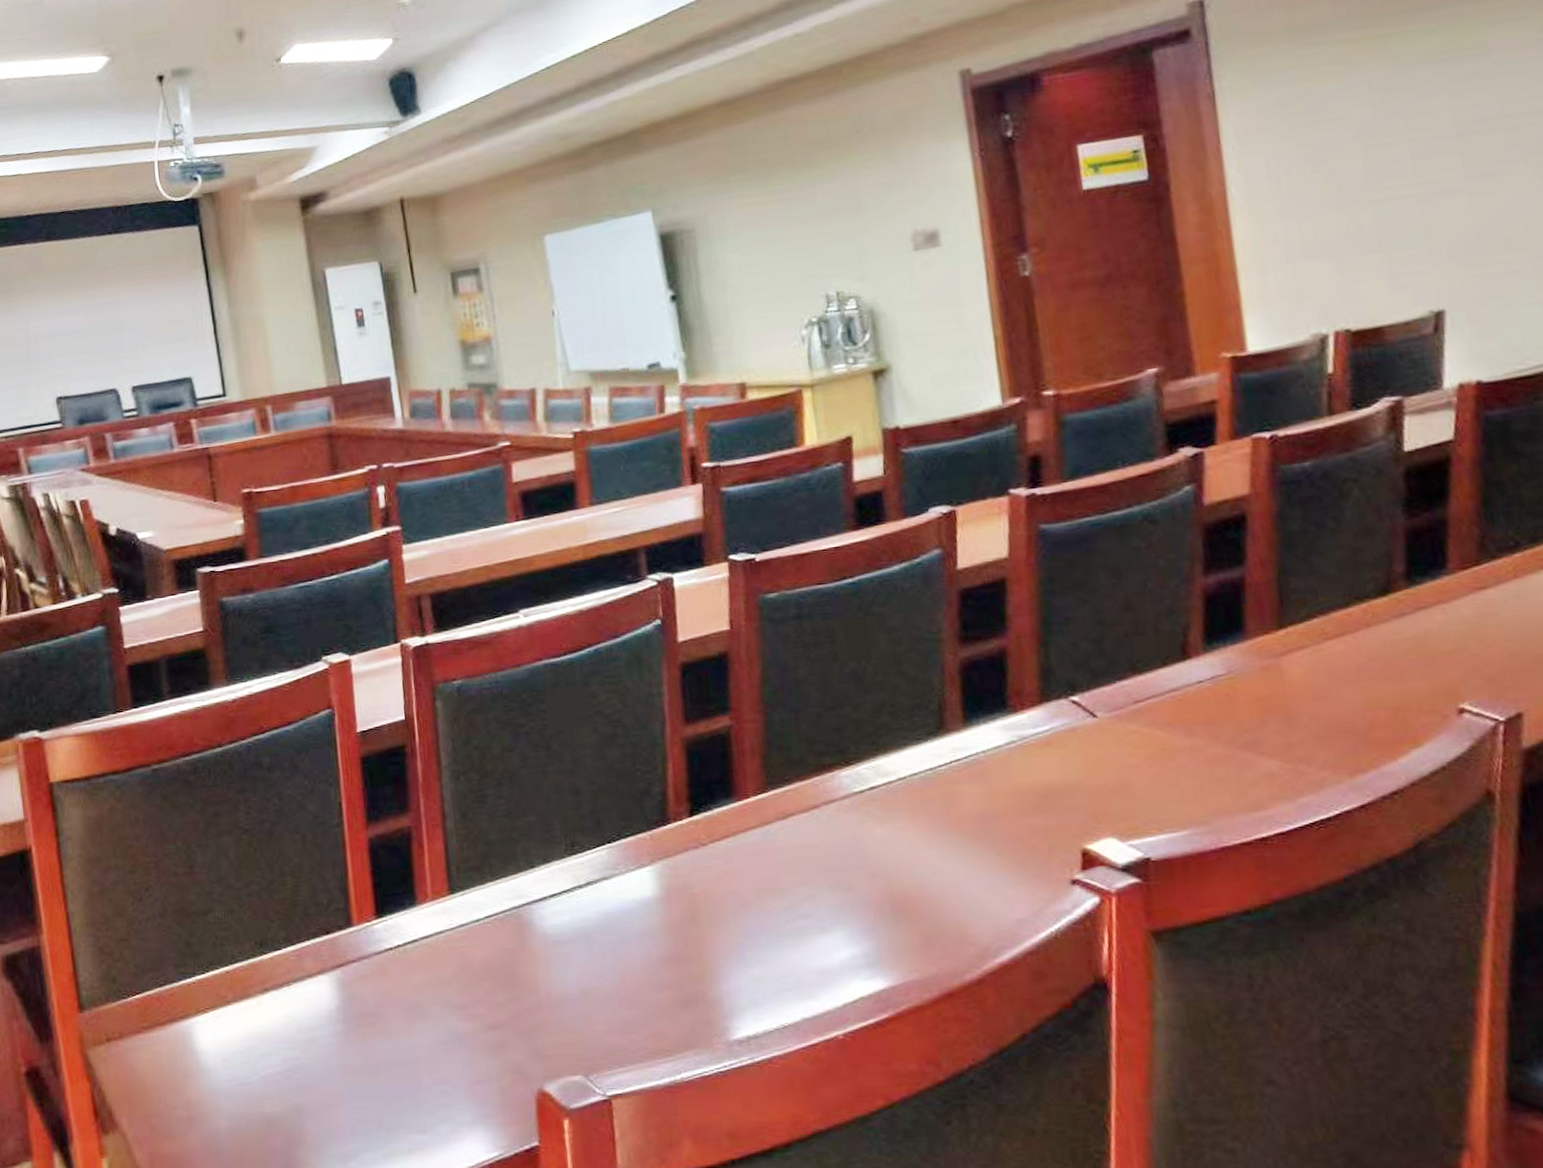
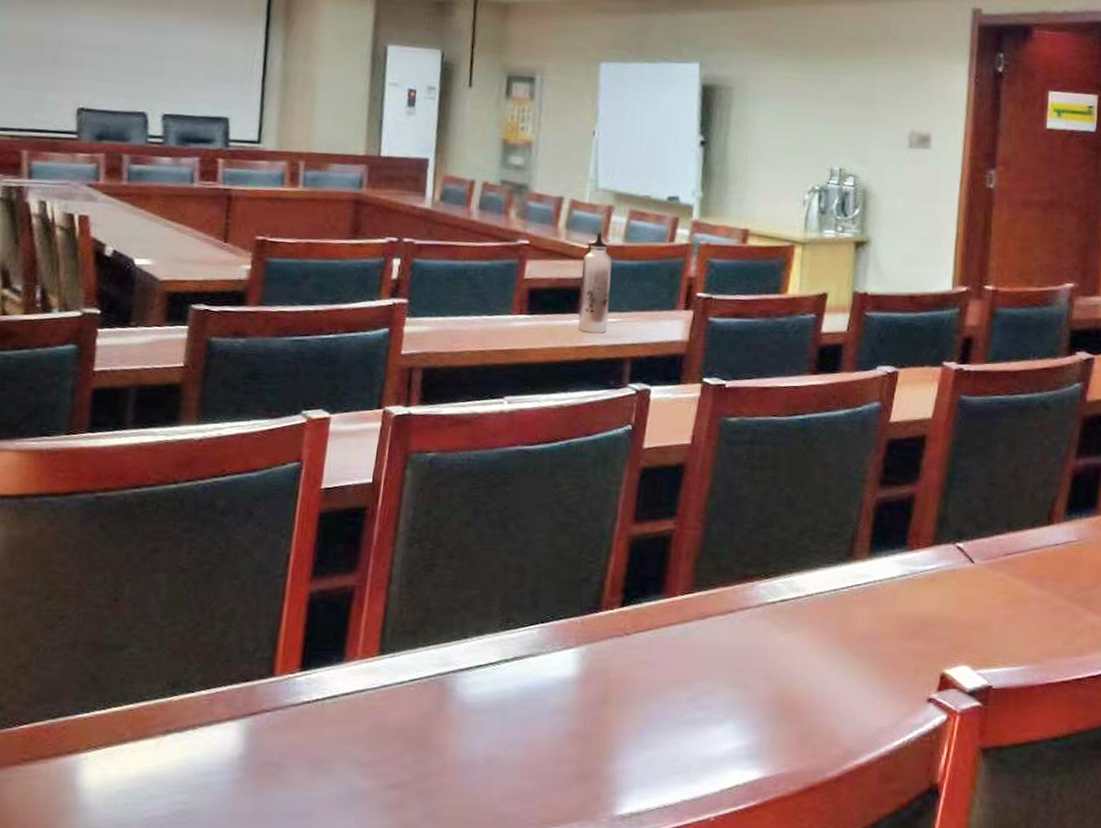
water bottle: none [570,417,612,529] -> present [578,231,612,334]

